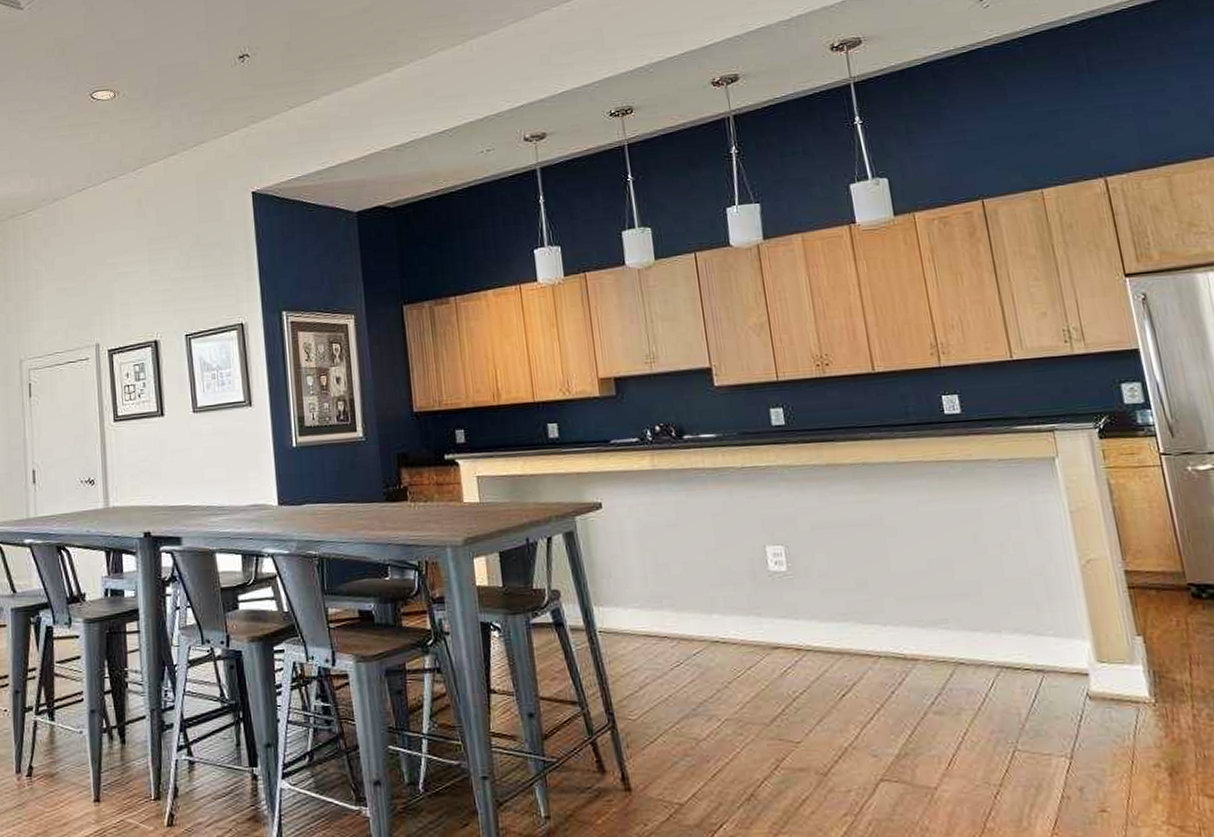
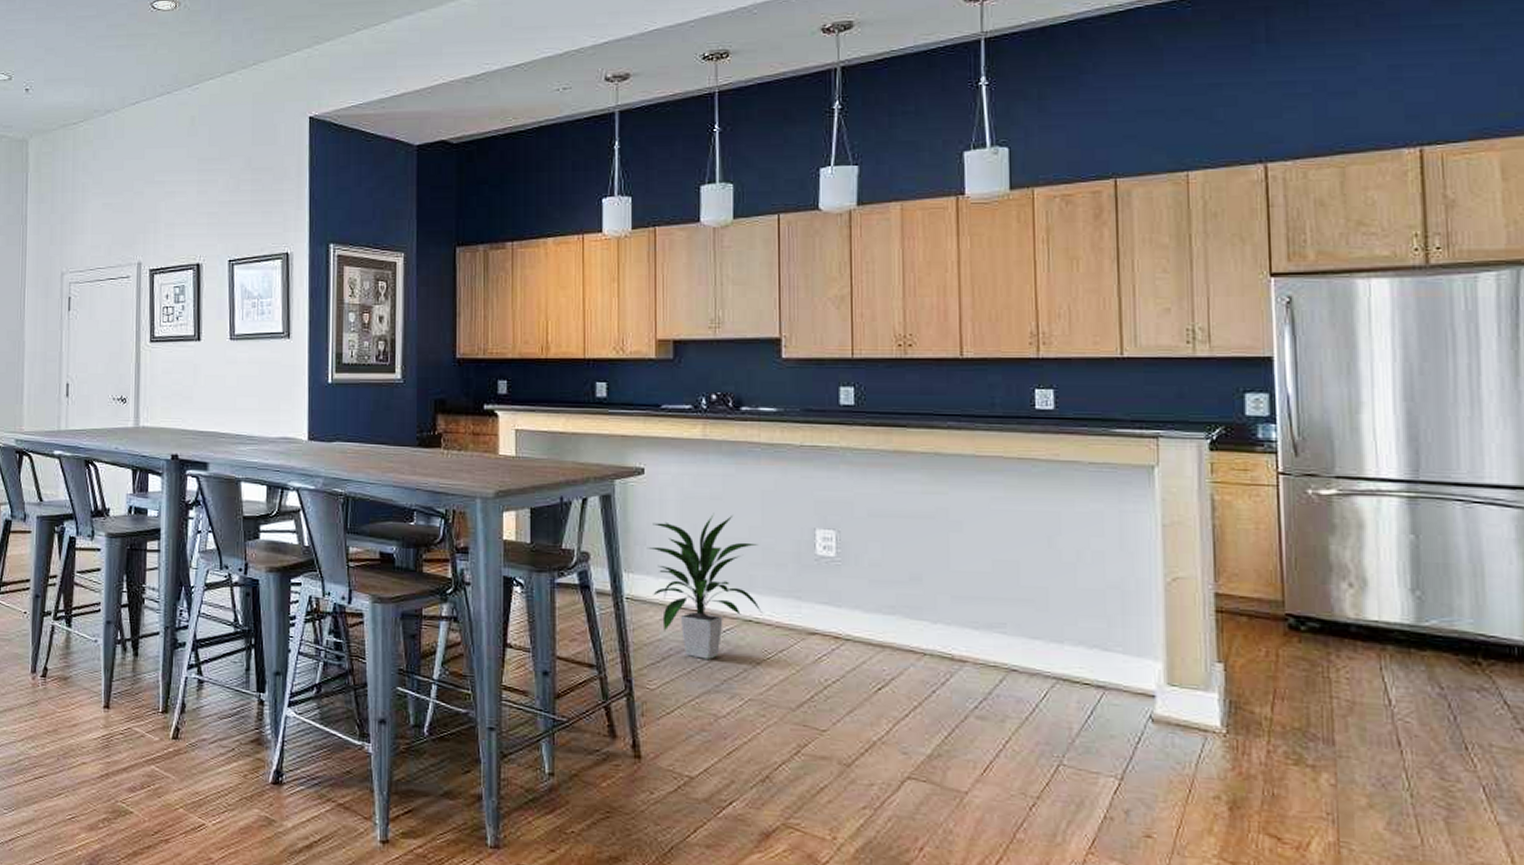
indoor plant: none [612,539,727,684] -> present [646,512,762,659]

